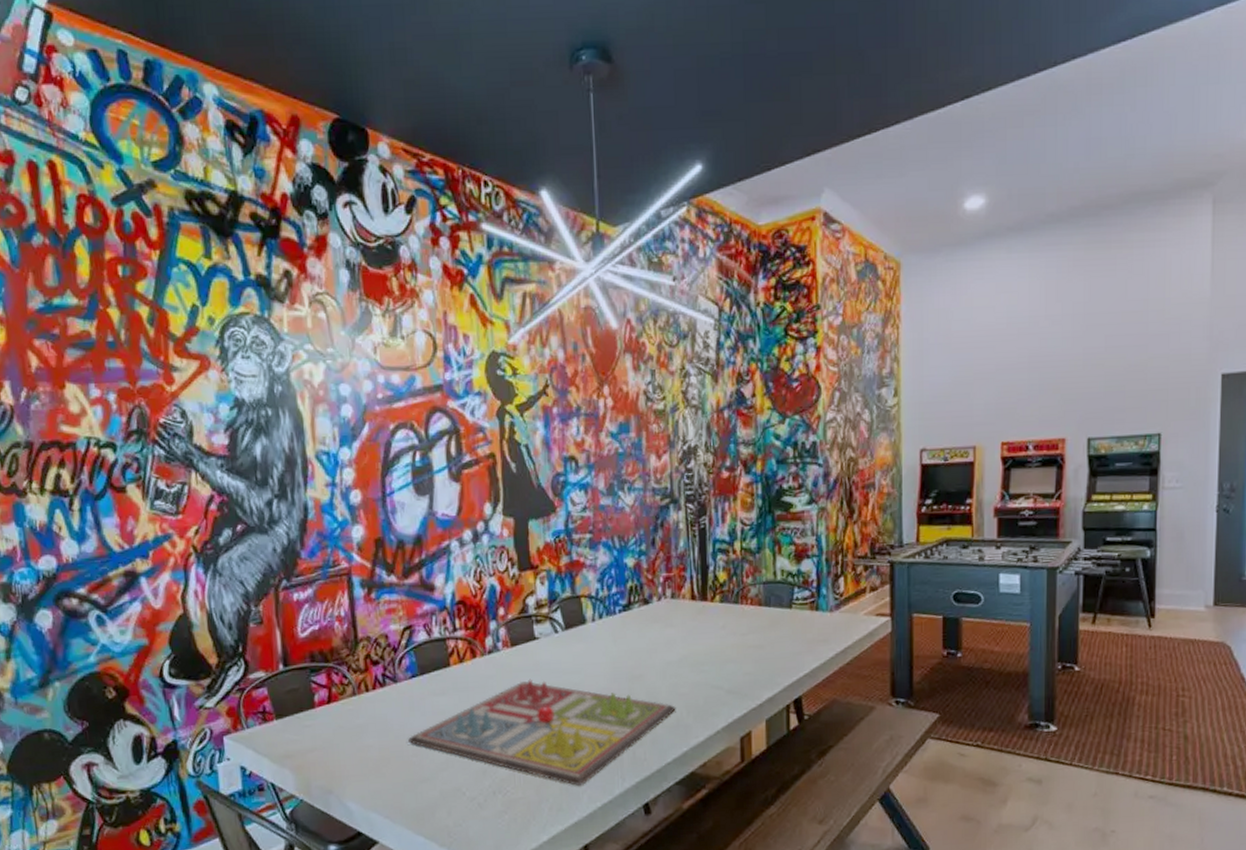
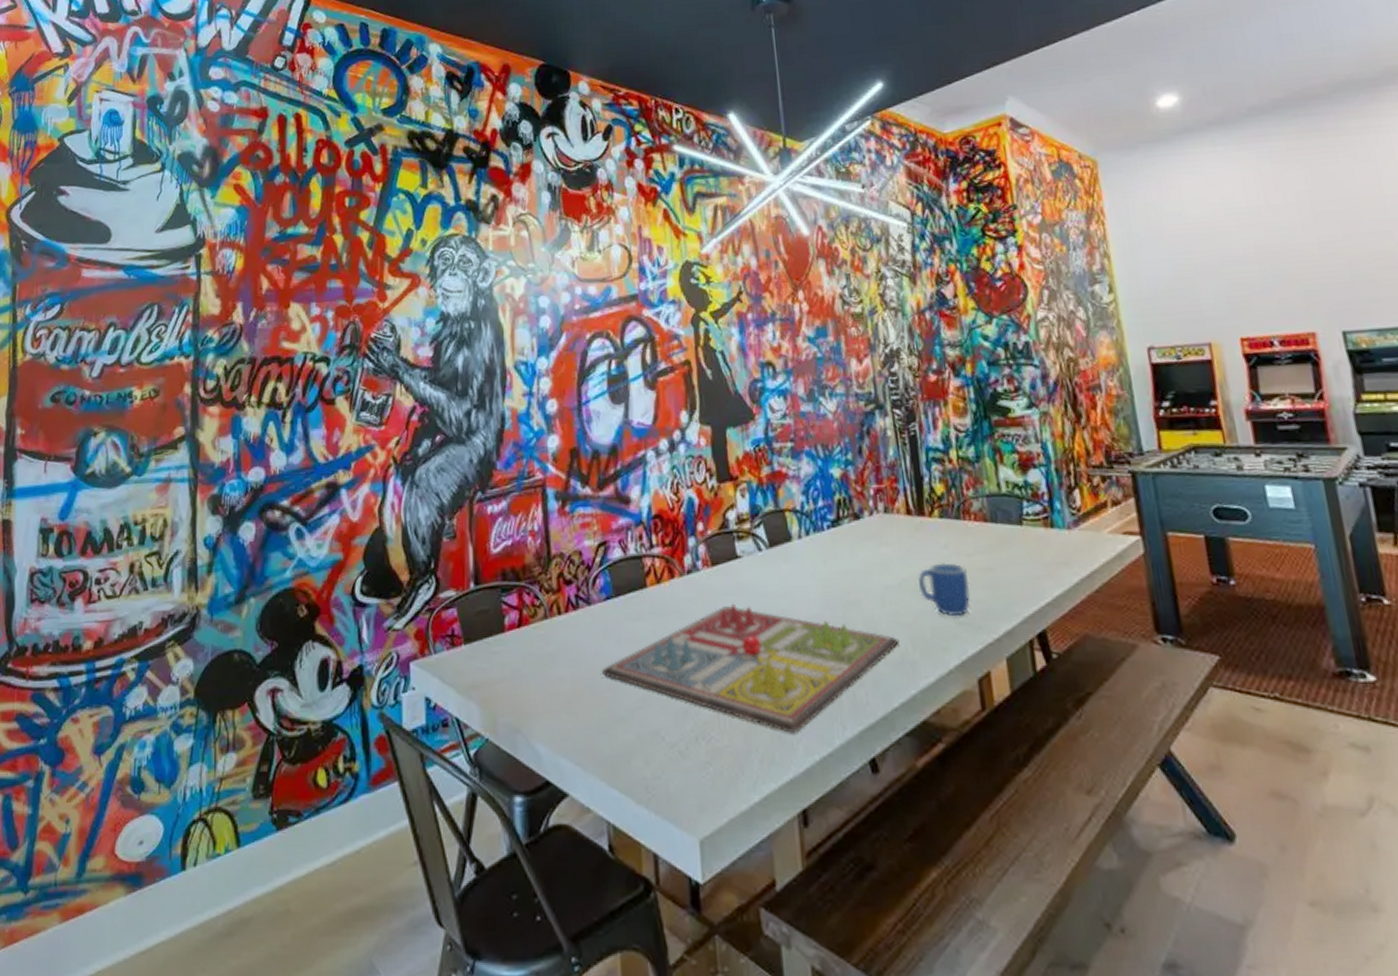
mug: none [697,640,741,687] -> present [918,561,971,617]

